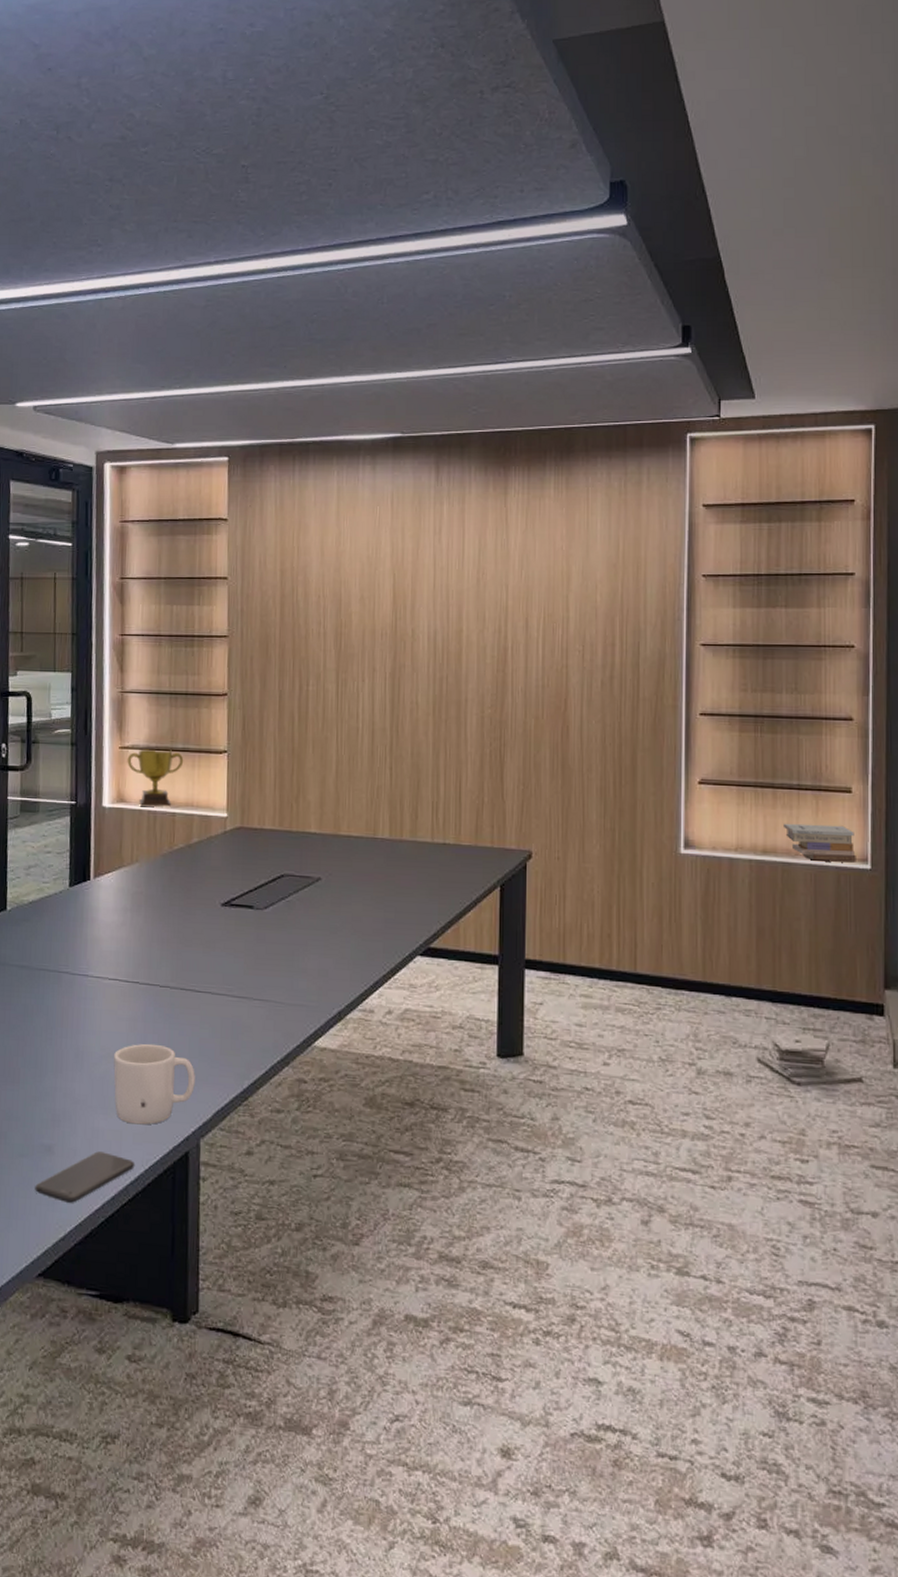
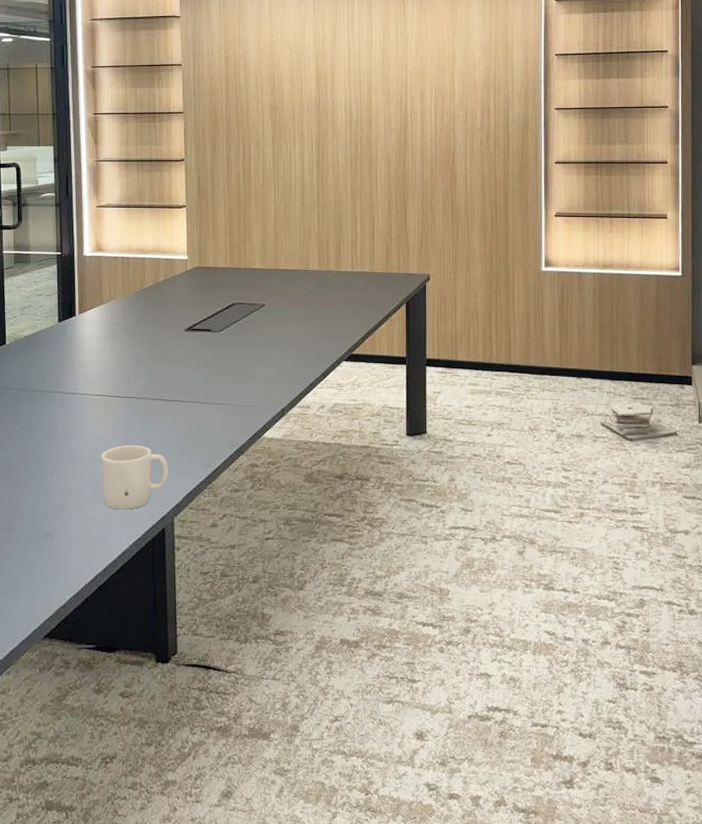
smartphone: present [35,1151,135,1203] -> none [39,534,122,577]
trophy: present [127,749,184,807] -> none [103,207,151,254]
books: present [784,823,856,863] -> none [618,243,671,271]

